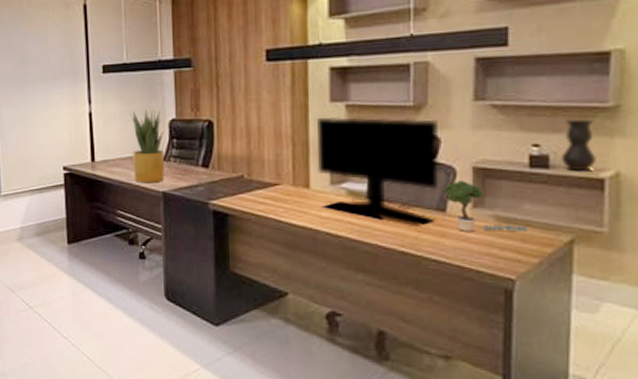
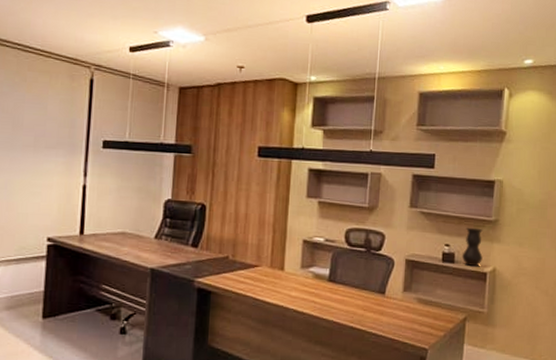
planter: present [129,109,165,184] -> none [123,188,159,260]
monitor: present [316,116,440,228] -> none [291,210,385,307]
potted tree: present [443,180,527,232] -> none [384,269,438,312]

